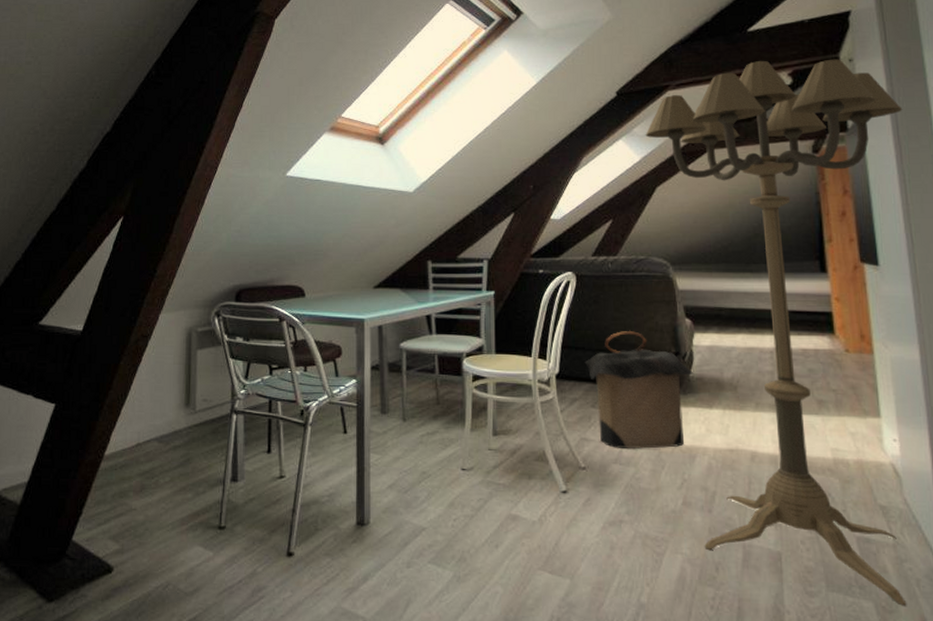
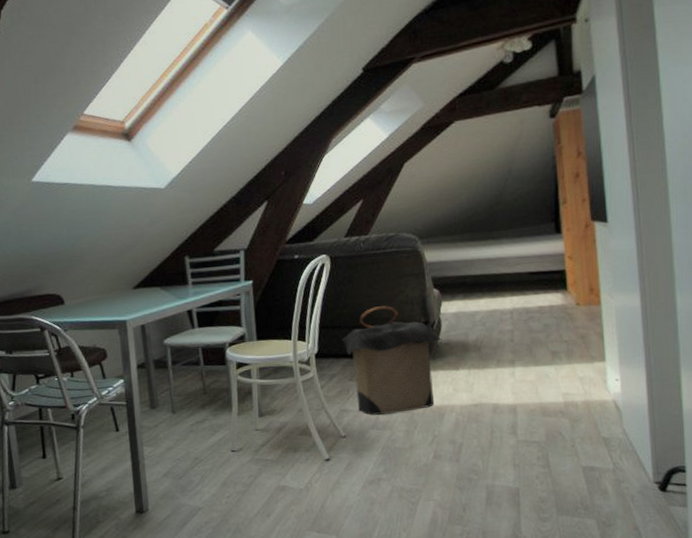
floor lamp: present [645,59,907,606] -> none [392,19,633,519]

